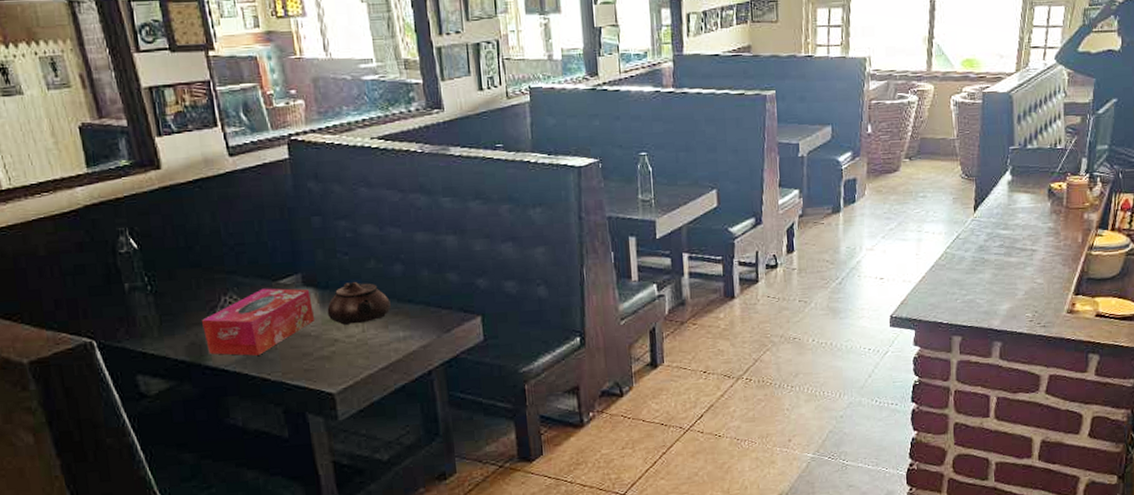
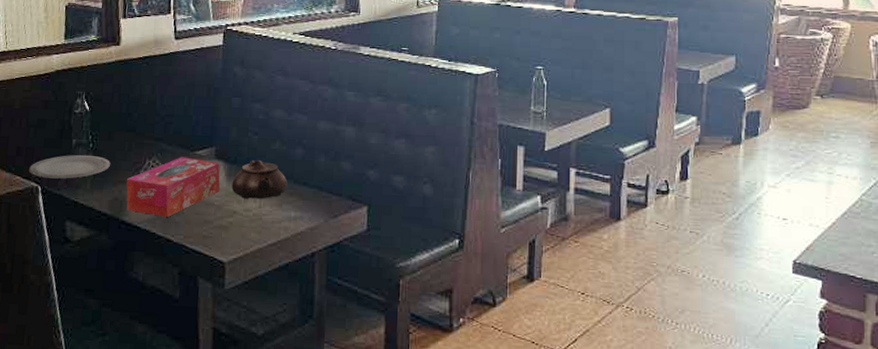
plate: none [76,299,178,331] -> present [29,154,110,179]

